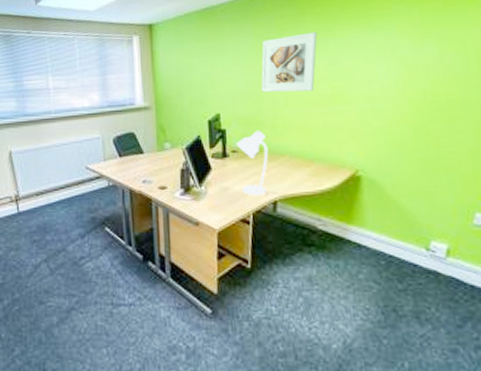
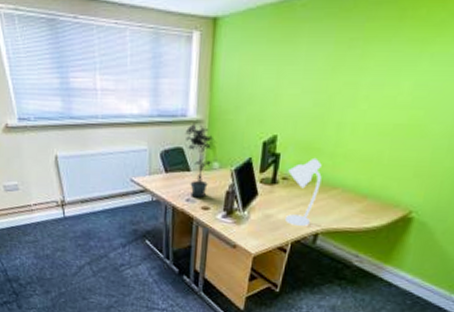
potted plant: none [134,109,165,178] -> present [185,122,216,198]
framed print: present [261,32,317,93] -> none [328,43,412,118]

